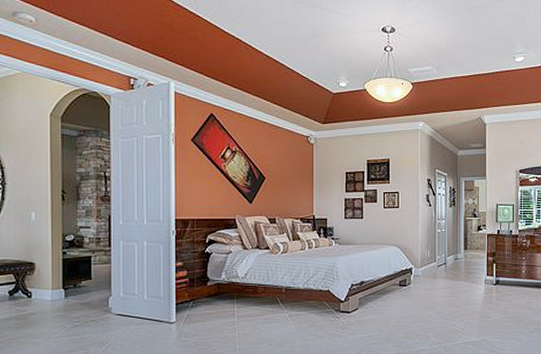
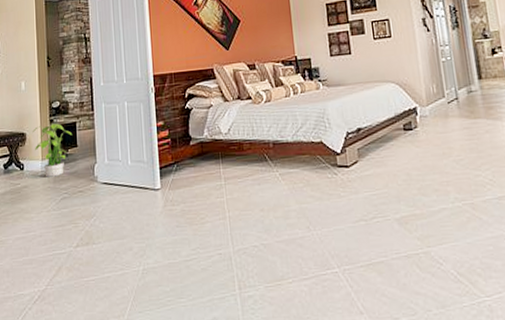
potted plant: none [42,256,87,306] -> present [32,123,73,177]

